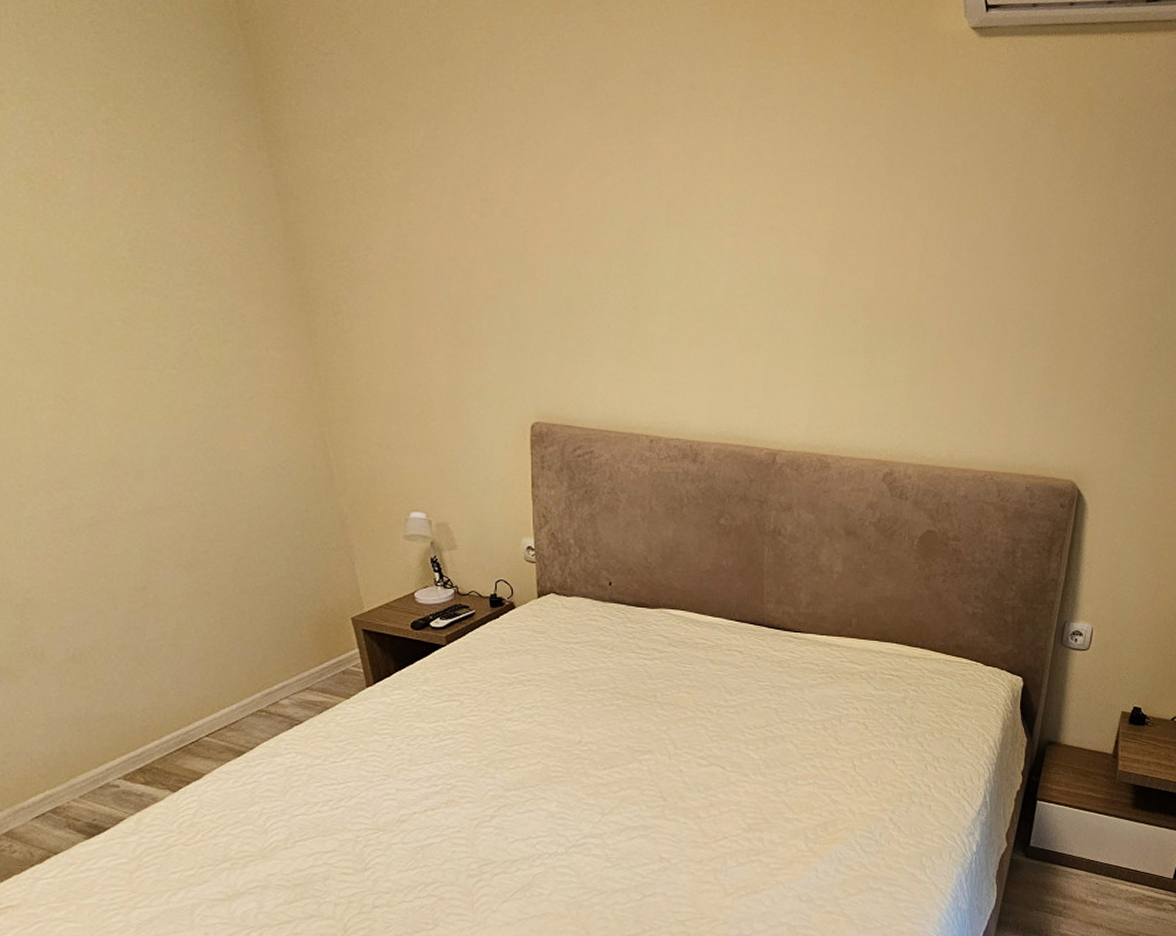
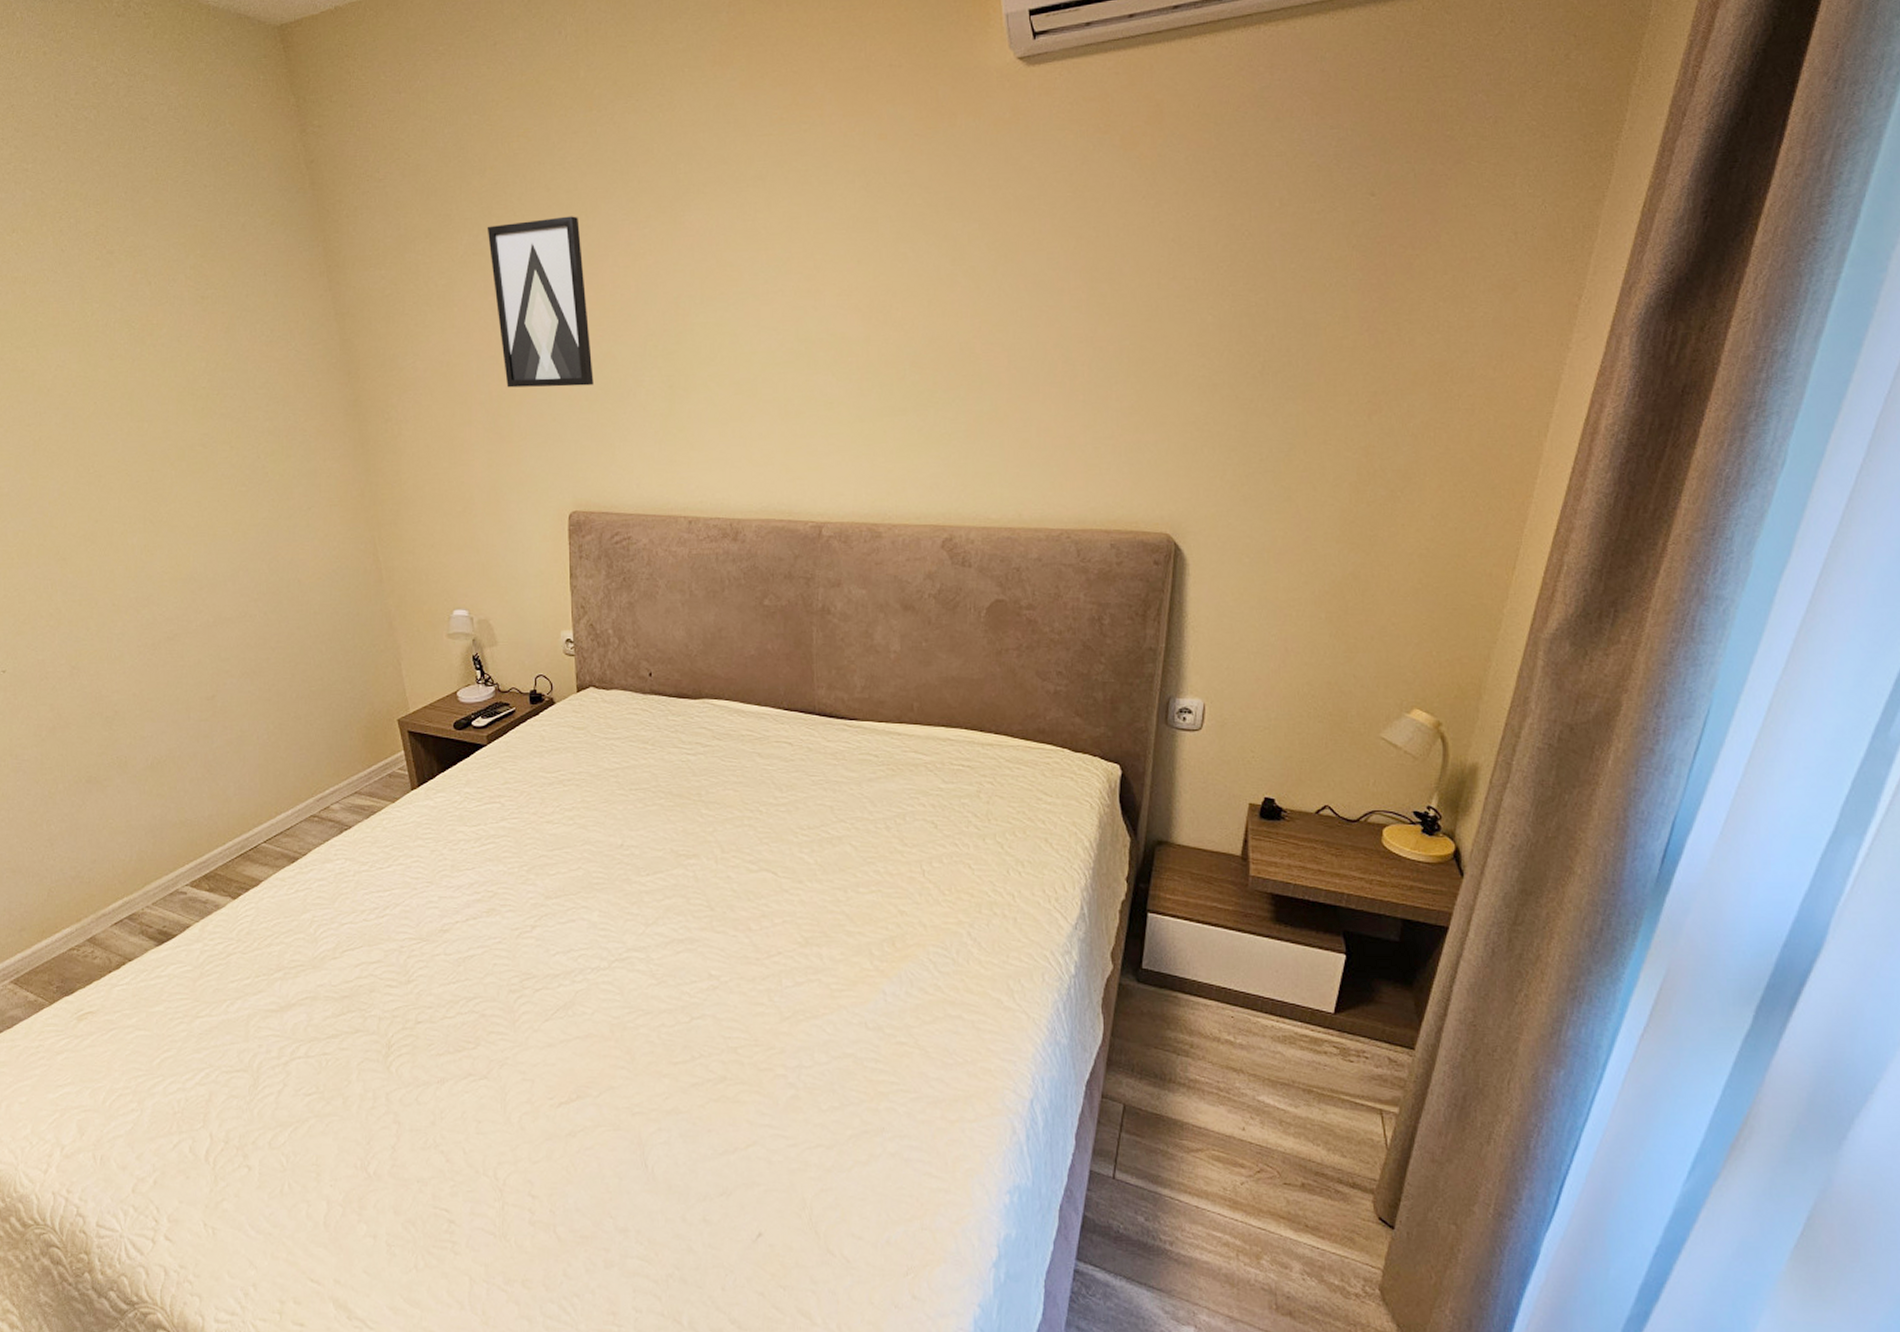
wall art: none [446,120,558,298] -> present [487,216,594,388]

